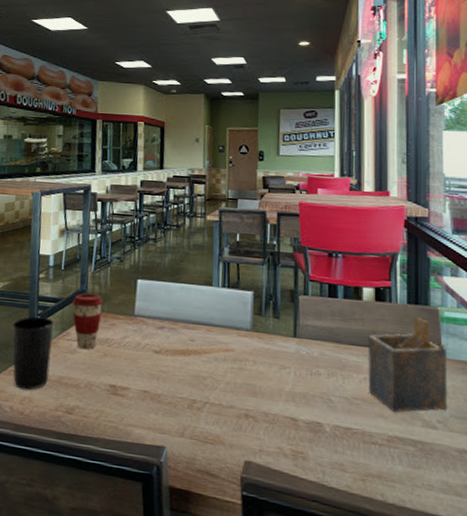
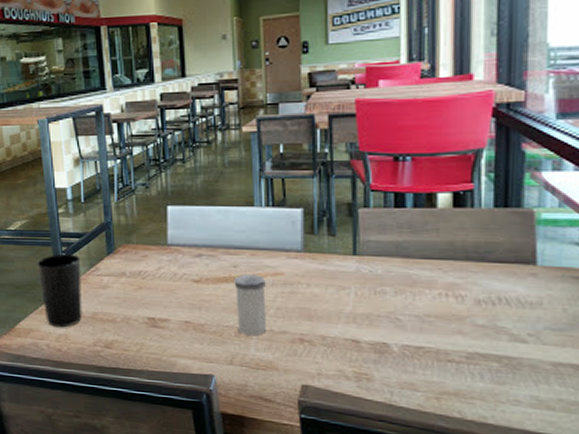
coffee cup: present [72,293,103,349] -> none [97,224,131,283]
salt shaker: none [190,348,218,409] -> present [234,274,267,336]
napkin holder: present [368,315,448,413] -> none [443,219,544,328]

